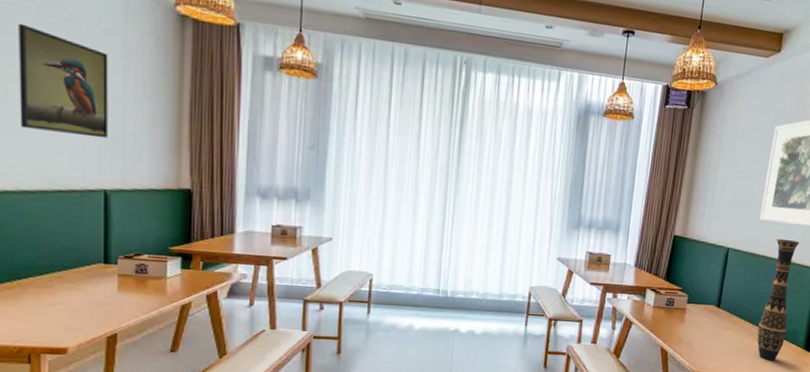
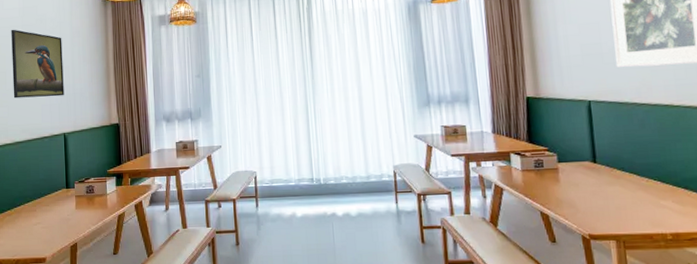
decorative vase: present [757,238,800,360] -> none [643,81,686,214]

